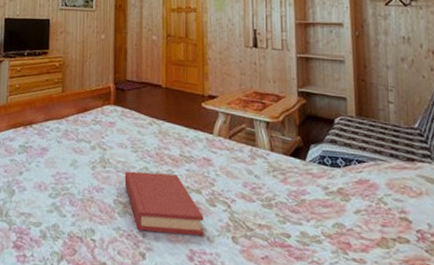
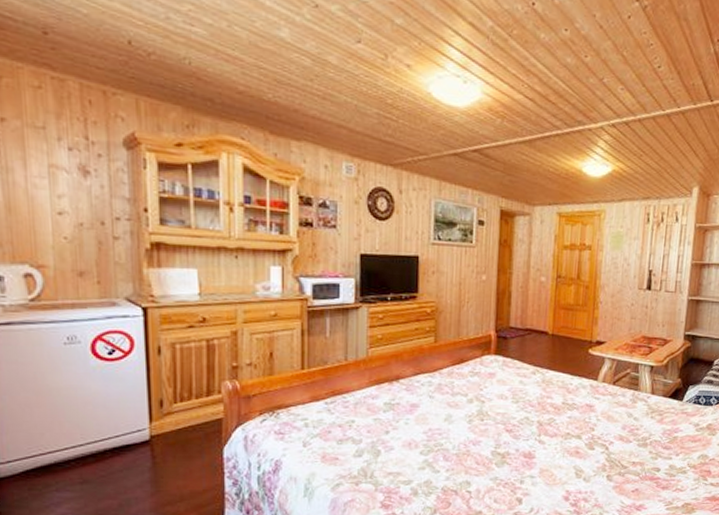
hardback book: present [124,171,204,236] -> none [503,422,582,479]

